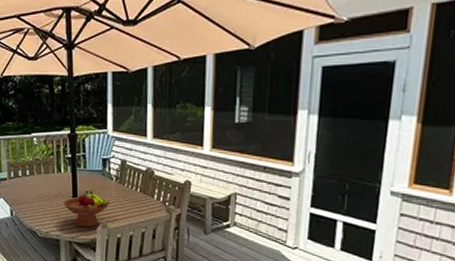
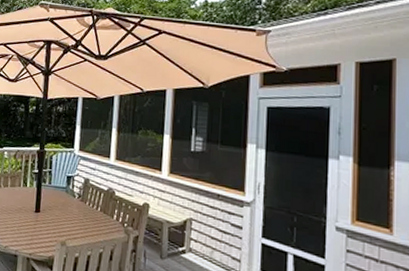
fruit bowl: present [63,191,110,228] -> none [25,206,71,245]

